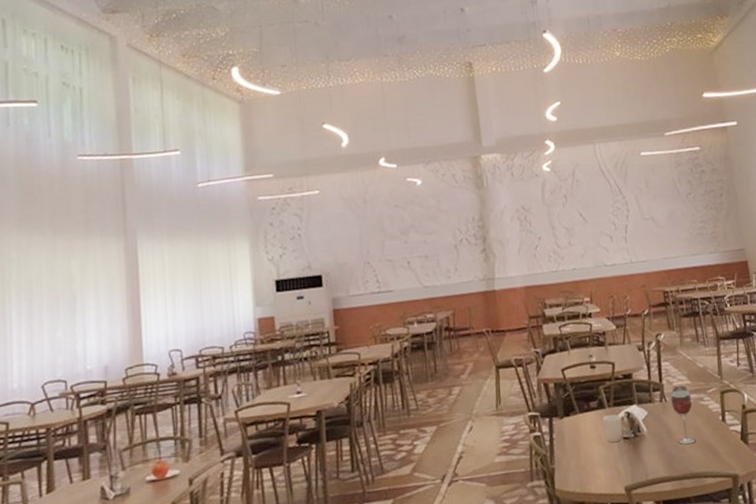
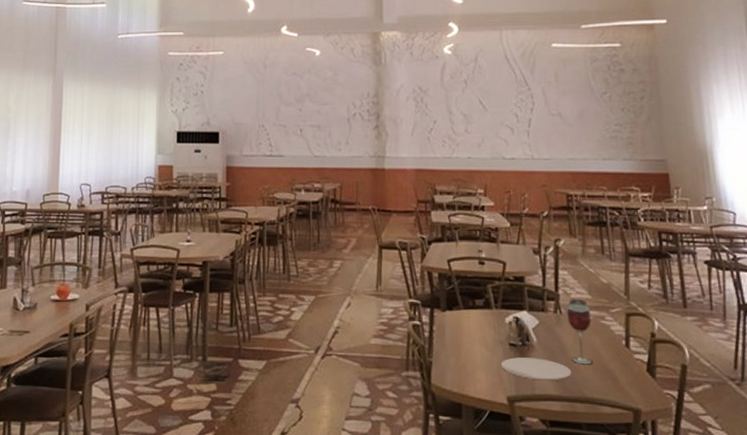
cup: present [602,414,623,443] -> none [488,317,509,348]
plate: none [616,445,679,467] -> present [500,357,572,381]

